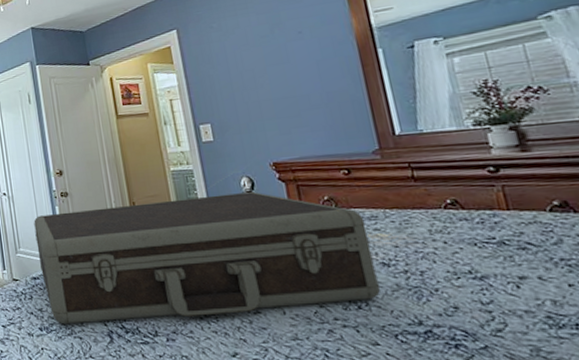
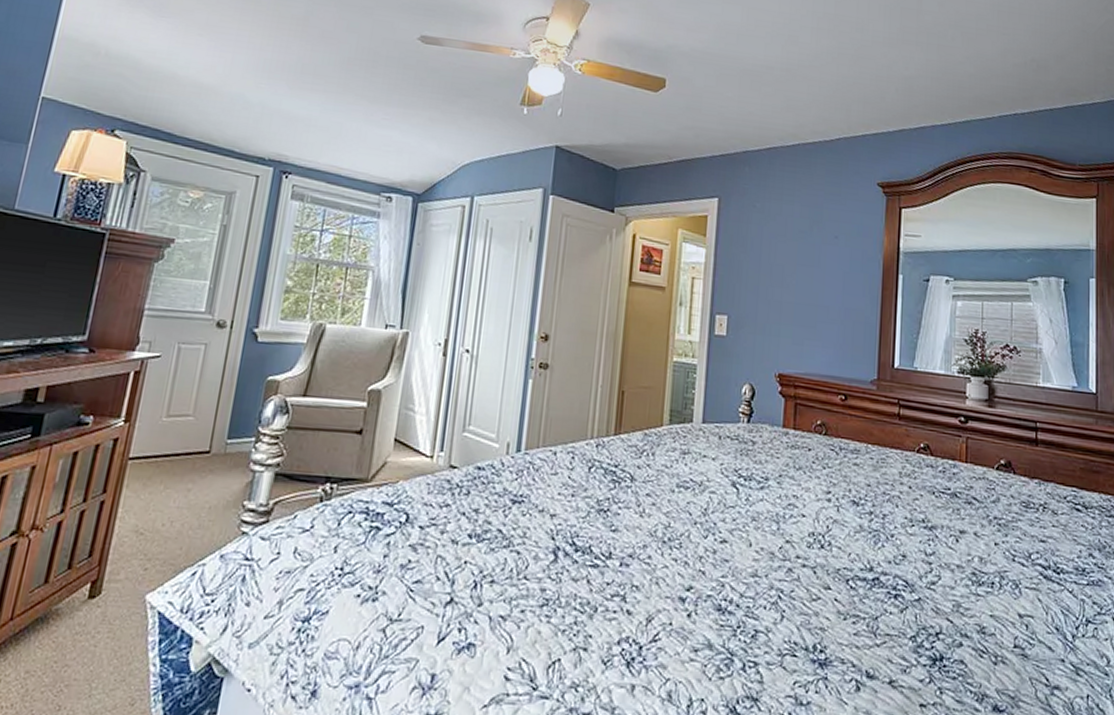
suitcase: present [34,191,380,325] -> none [489,387,848,540]

